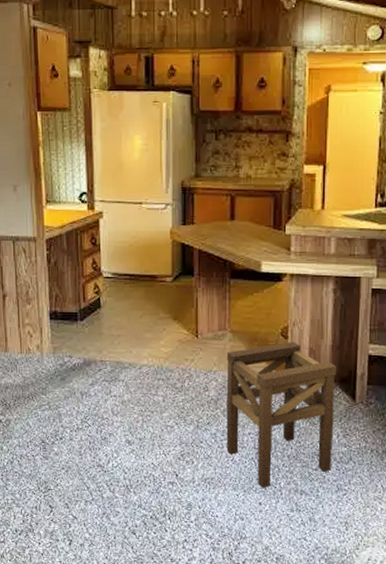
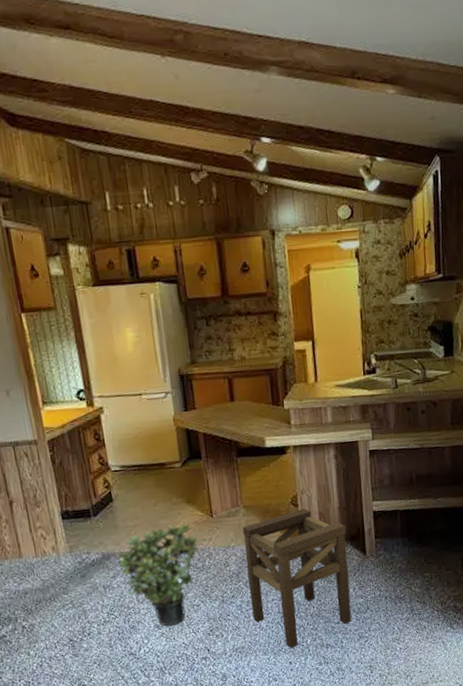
potted plant: none [98,338,183,444] -> present [117,522,202,627]

